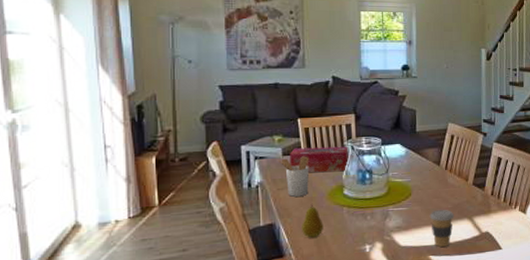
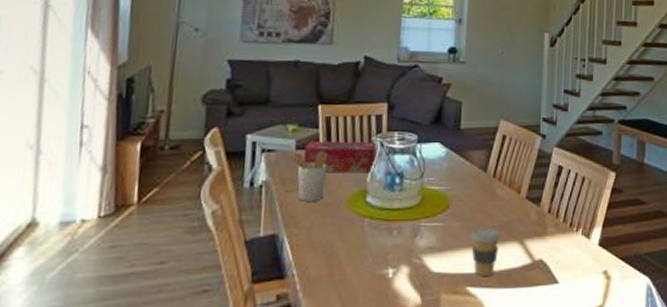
fruit: present [302,203,324,238] -> none [310,211,338,255]

